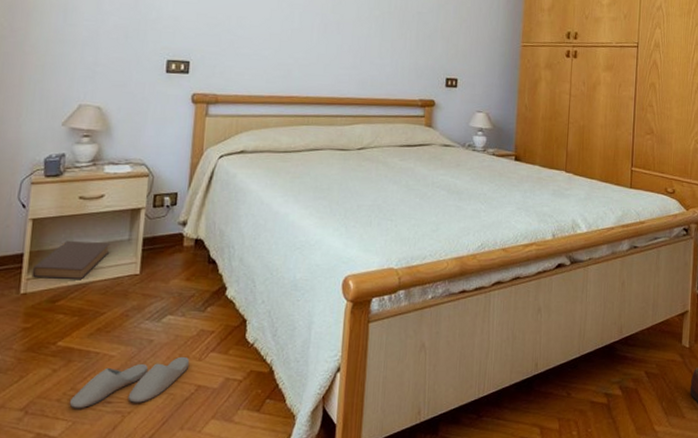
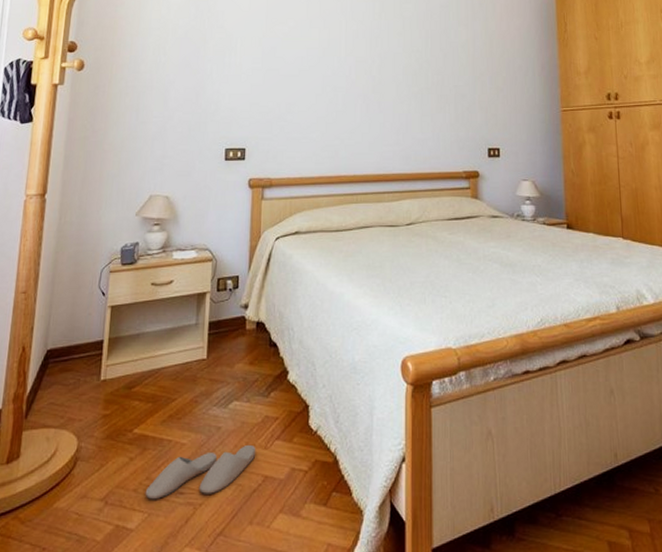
book: present [32,240,111,280] -> none [111,326,180,366]

